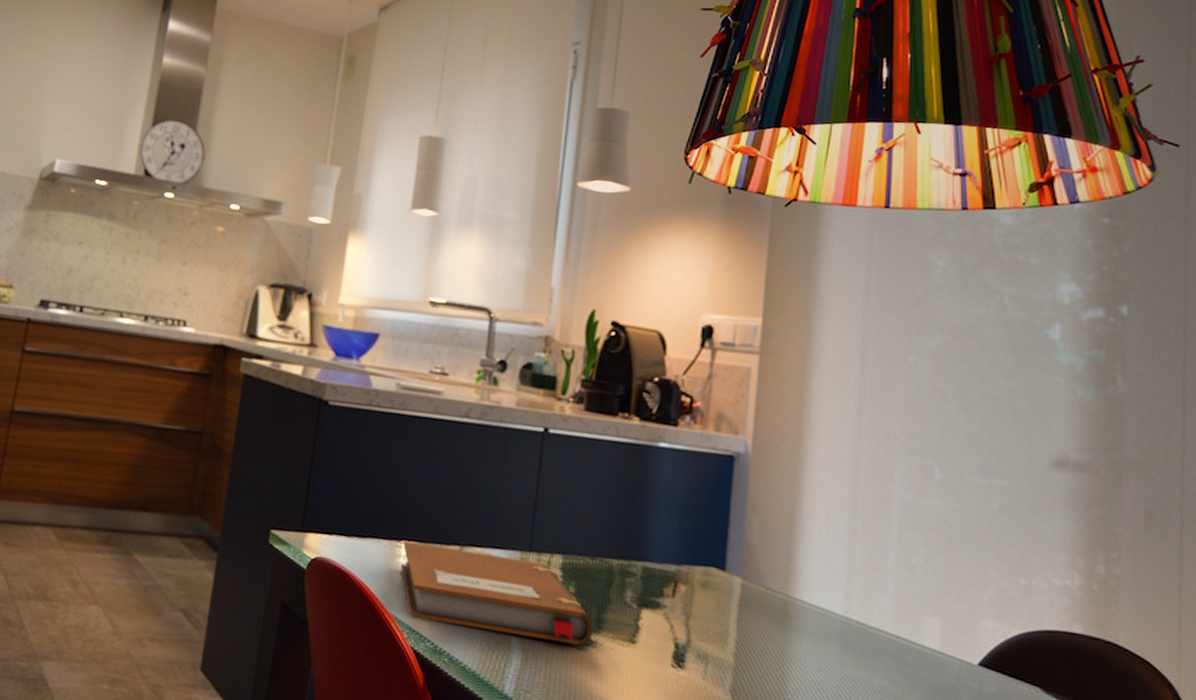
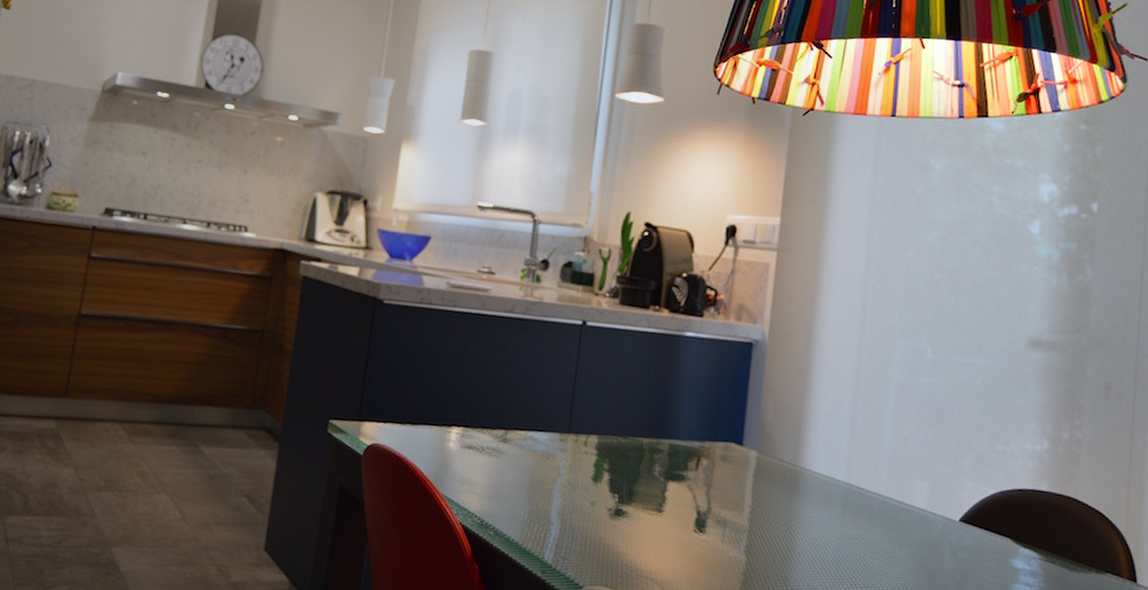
notebook: present [400,541,594,645] -> none [450,427,625,516]

